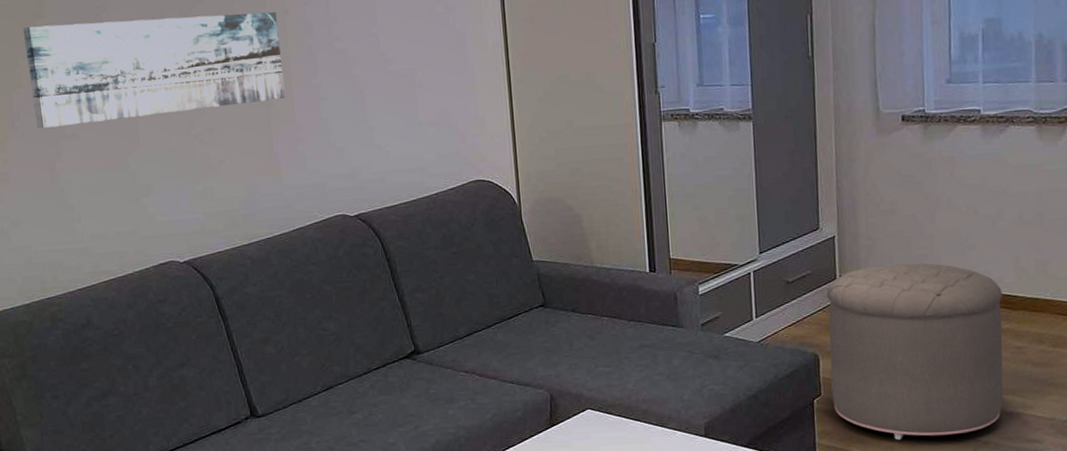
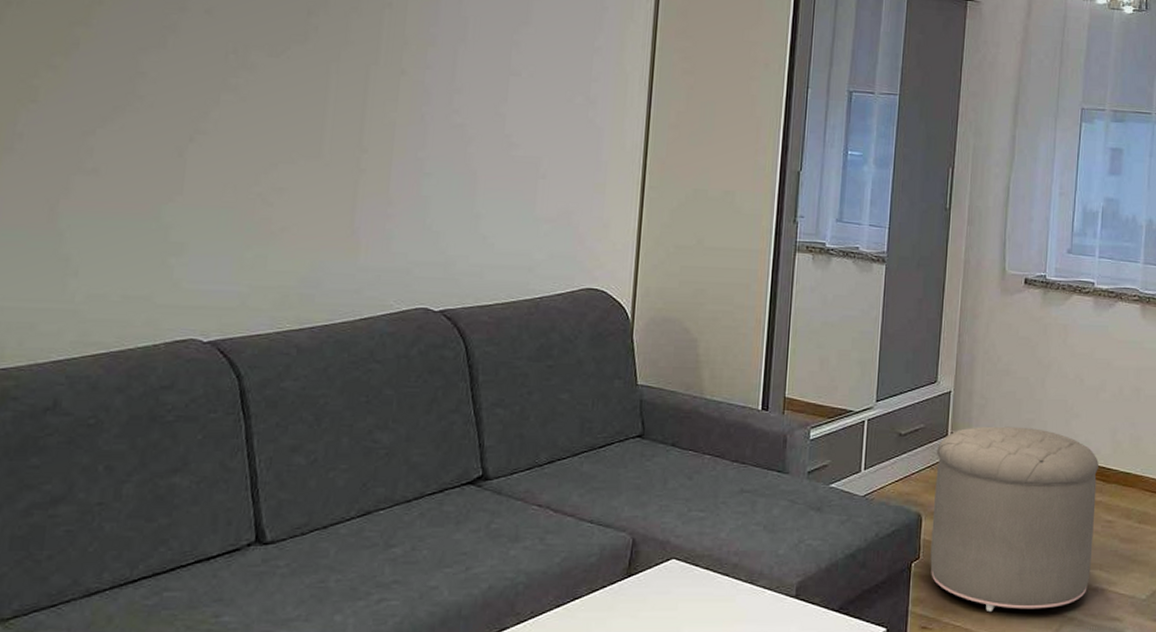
wall art: present [22,11,286,129] -> none [44,34,390,168]

